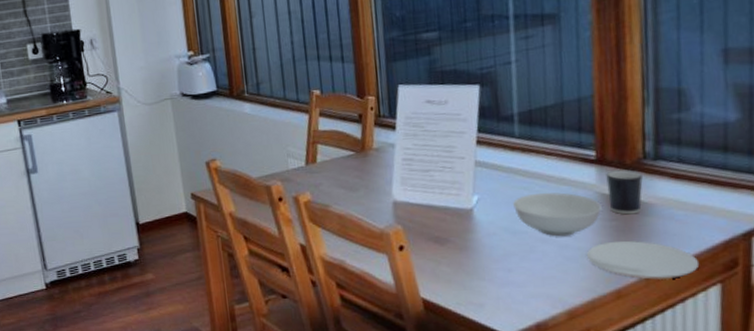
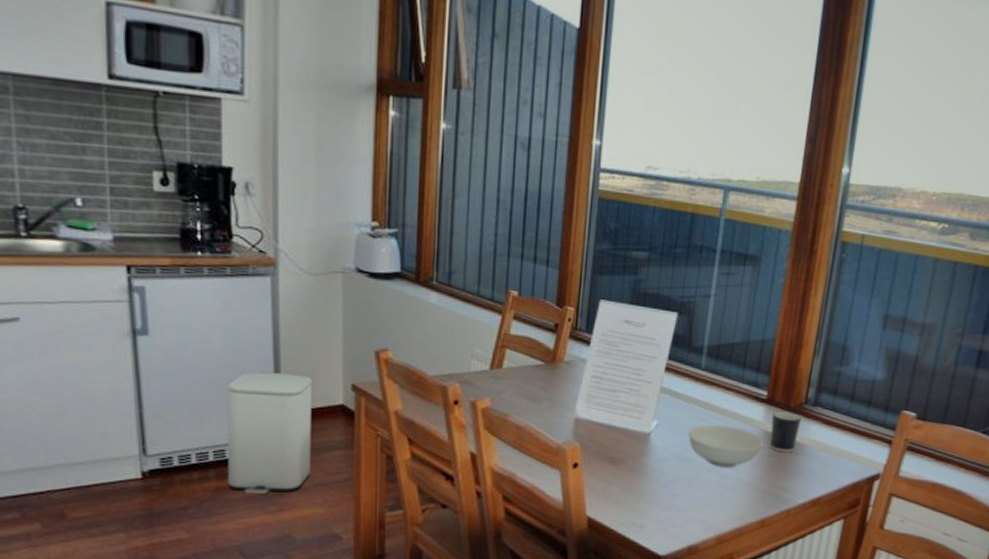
pedal bin: none [97,190,169,296] -> present [228,372,312,494]
plate: present [586,241,700,280] -> none [742,476,831,513]

